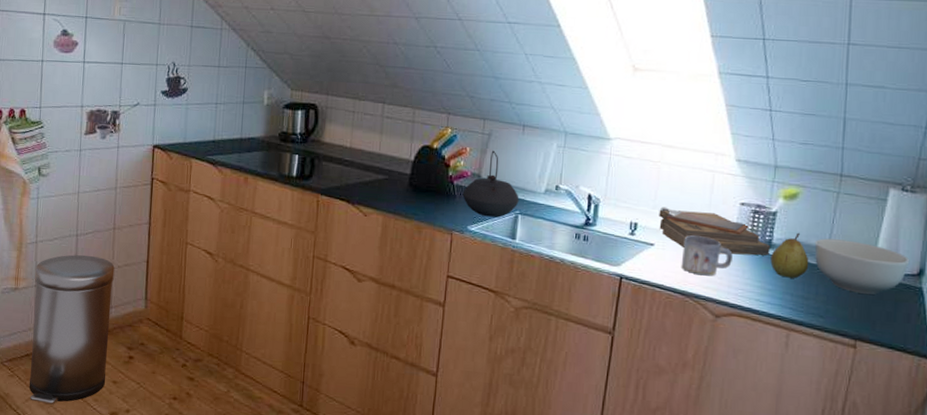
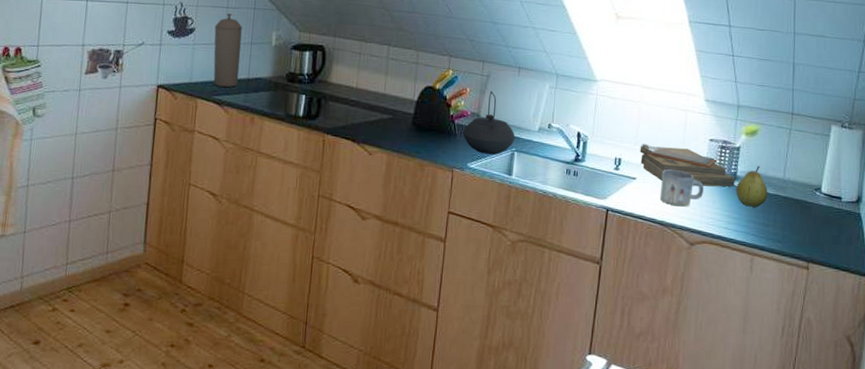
pedal bin: present [29,254,115,404] -> none [12,198,112,358]
canister: none [206,72,234,147] -> present [213,13,242,87]
bowl: present [814,238,910,295] -> none [772,170,850,220]

